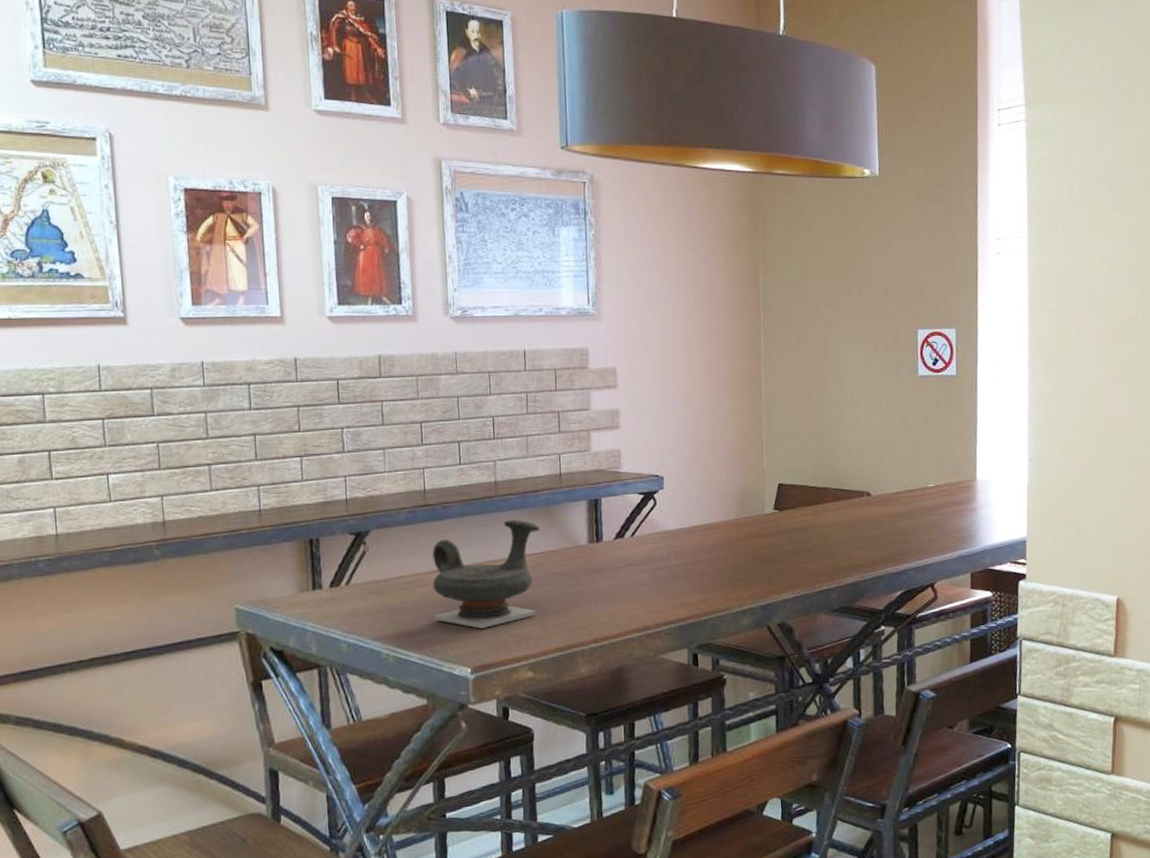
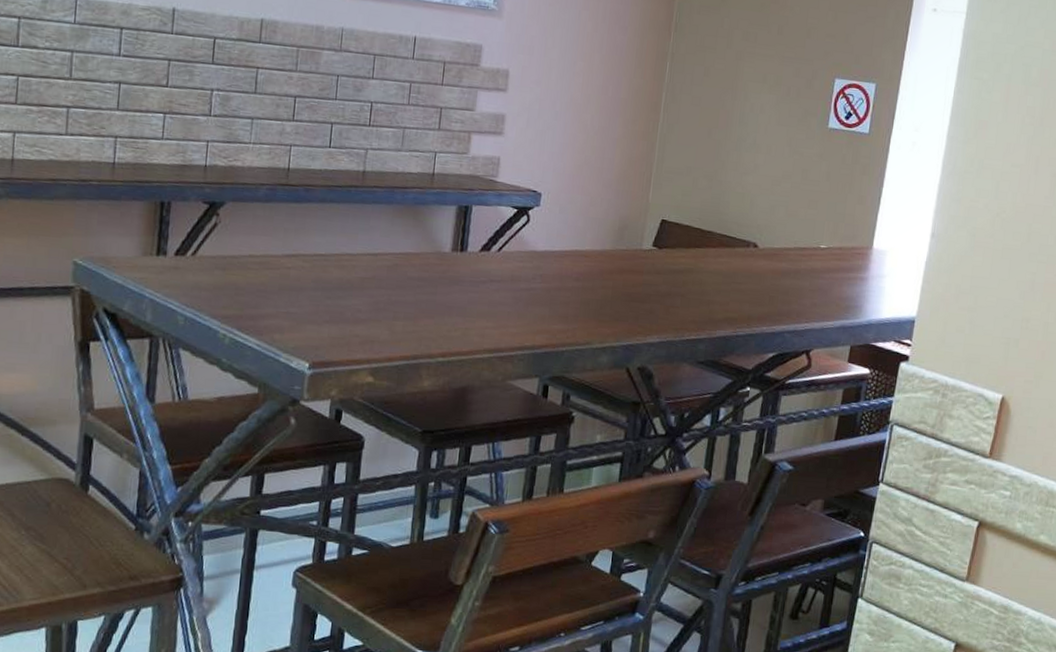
teapot: present [432,519,541,629] -> none [278,213,404,324]

